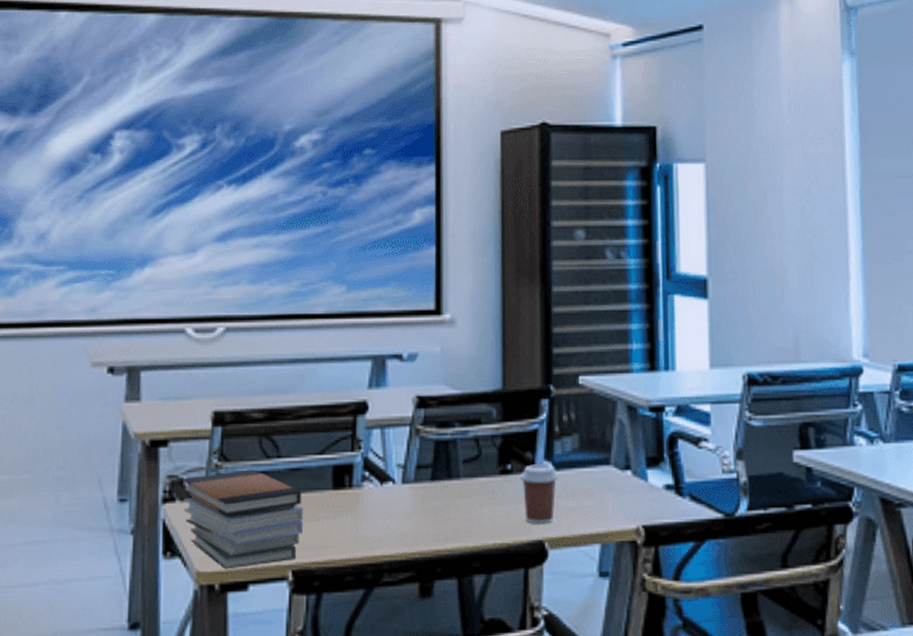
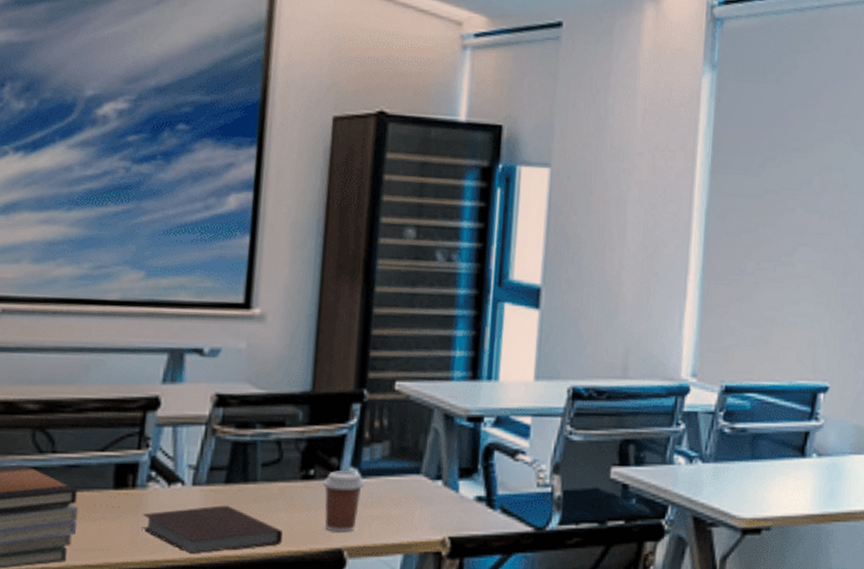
notebook: none [360,501,487,548] -> present [141,505,283,553]

